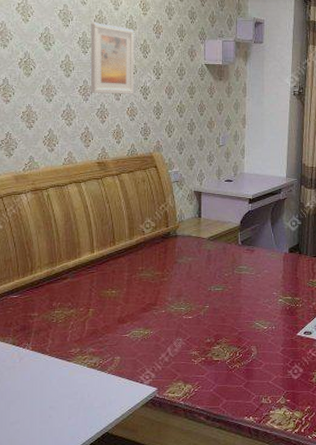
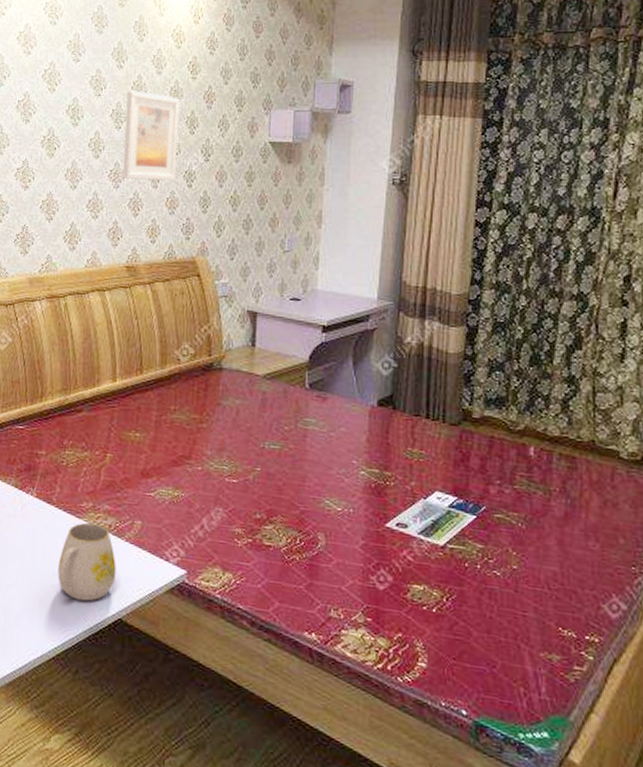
mug: none [54,363,102,424] -> present [57,522,116,602]

